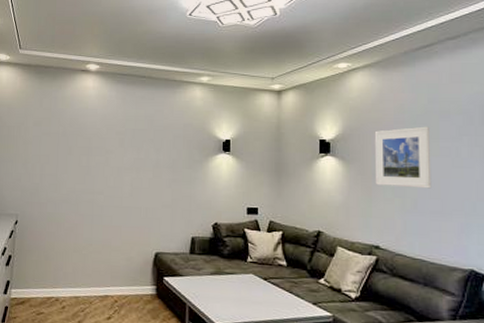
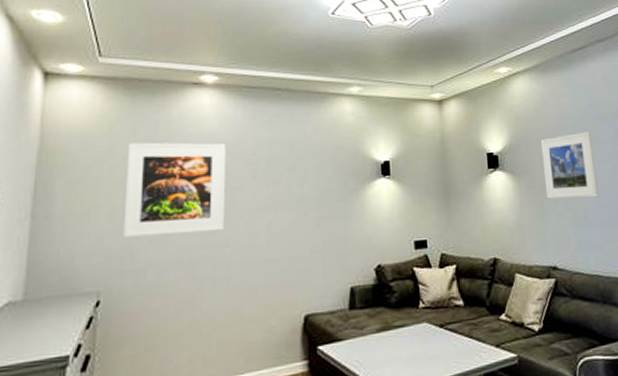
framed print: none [33,112,103,182] -> present [123,142,226,237]

